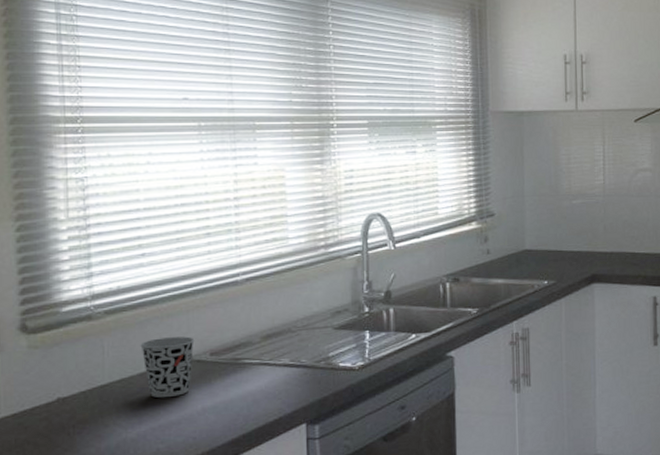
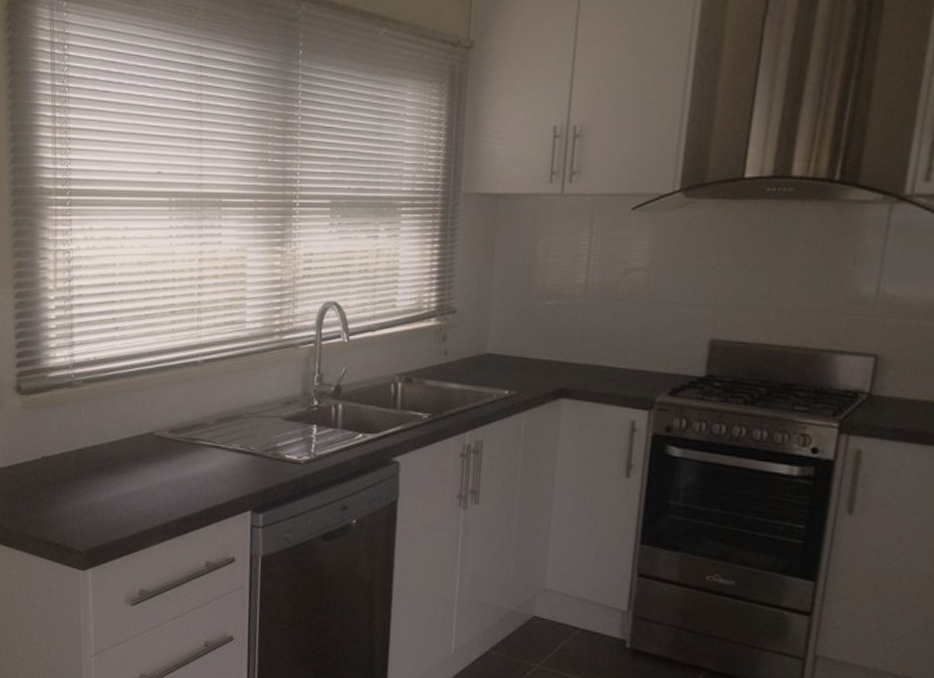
cup: present [140,336,195,398] -> none [111,410,157,469]

